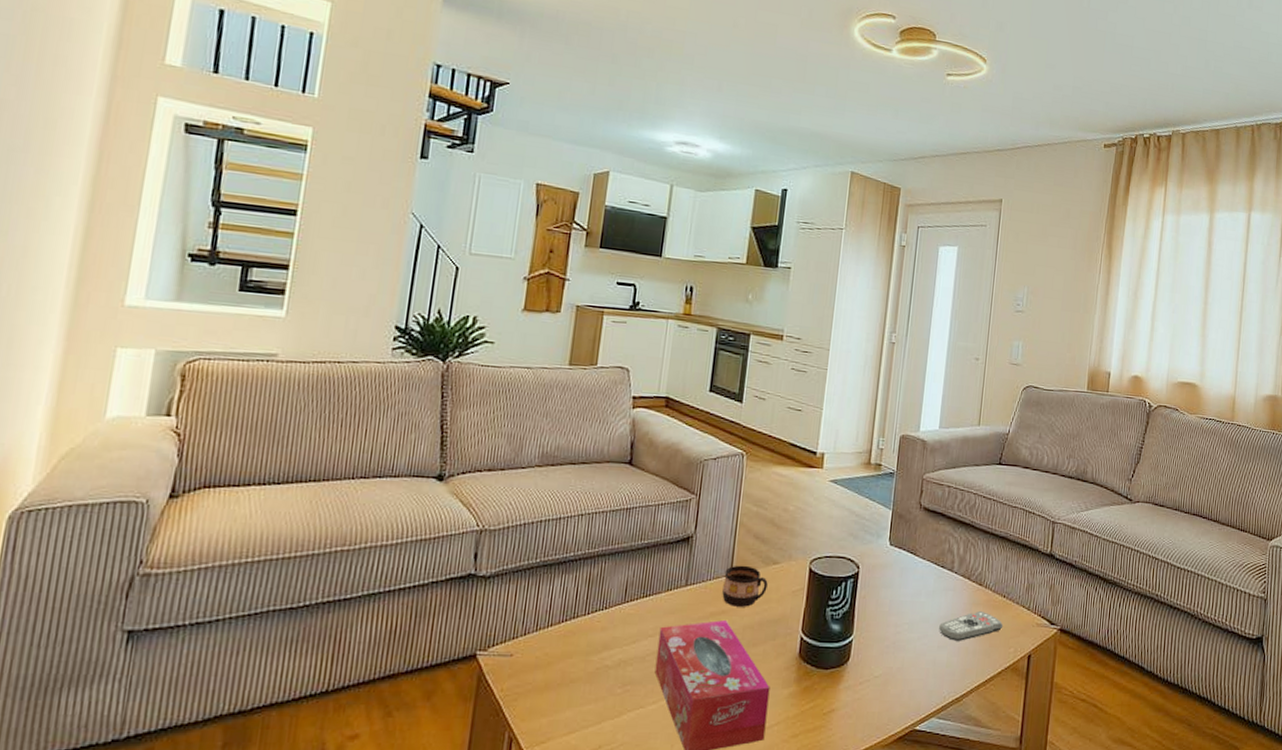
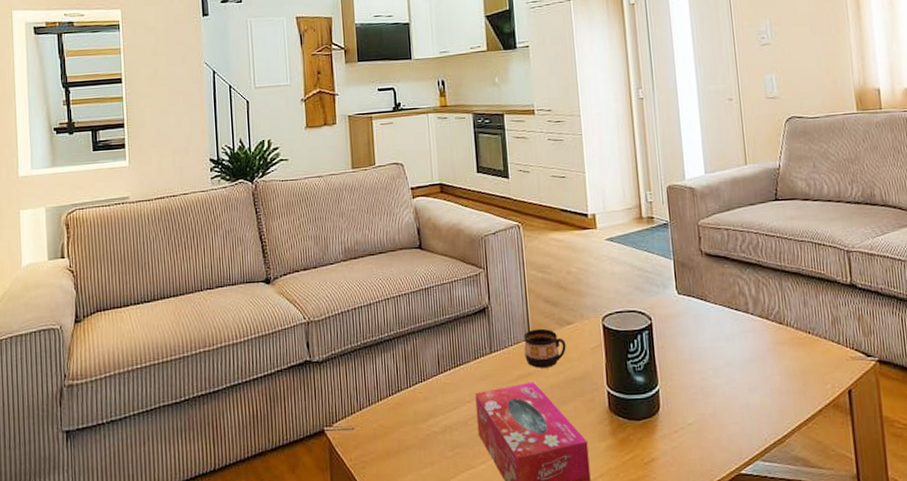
remote control: present [939,611,1004,641] -> none [745,350,815,382]

